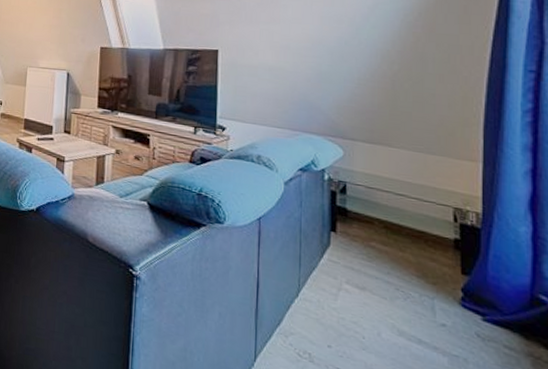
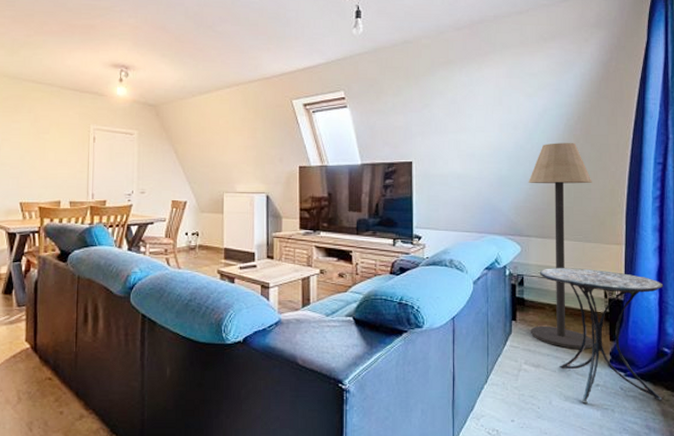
floor lamp: none [353,40,438,279] -> present [528,143,593,349]
side table: none [366,178,539,362] -> present [539,268,664,403]

